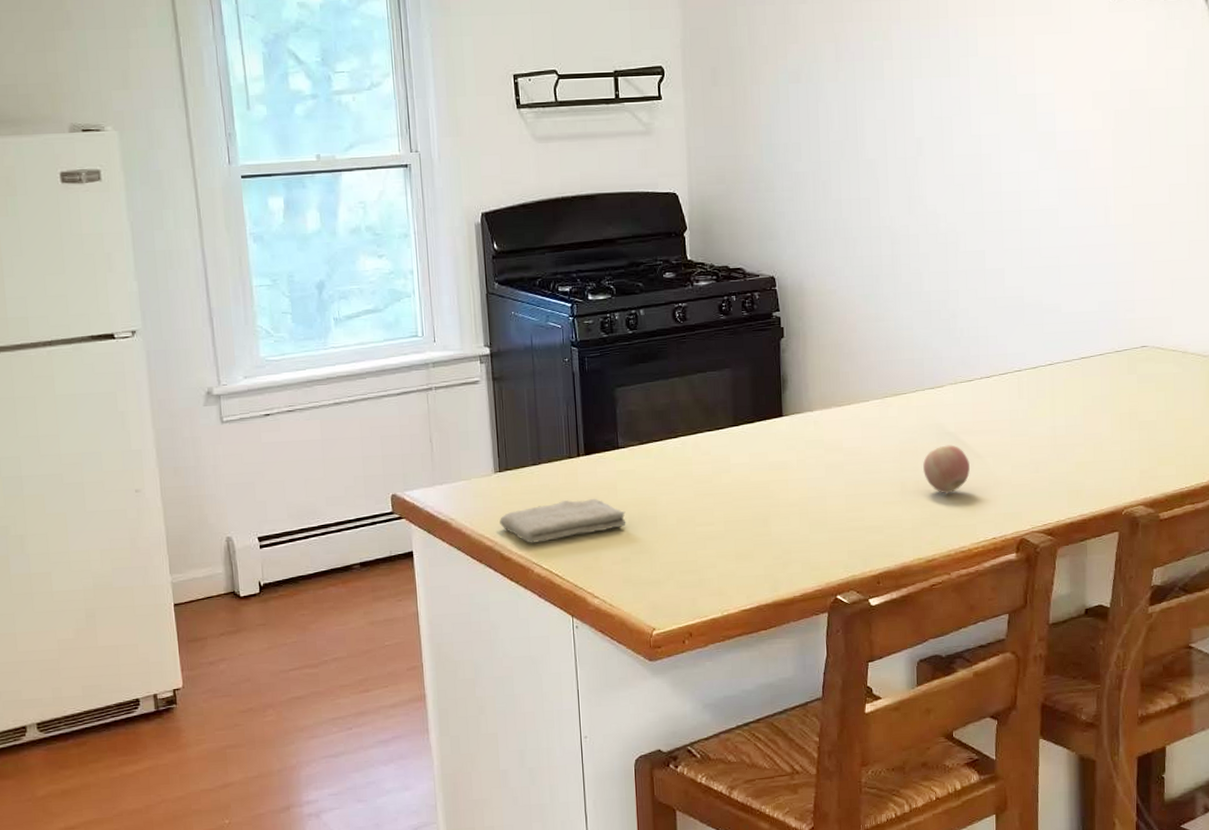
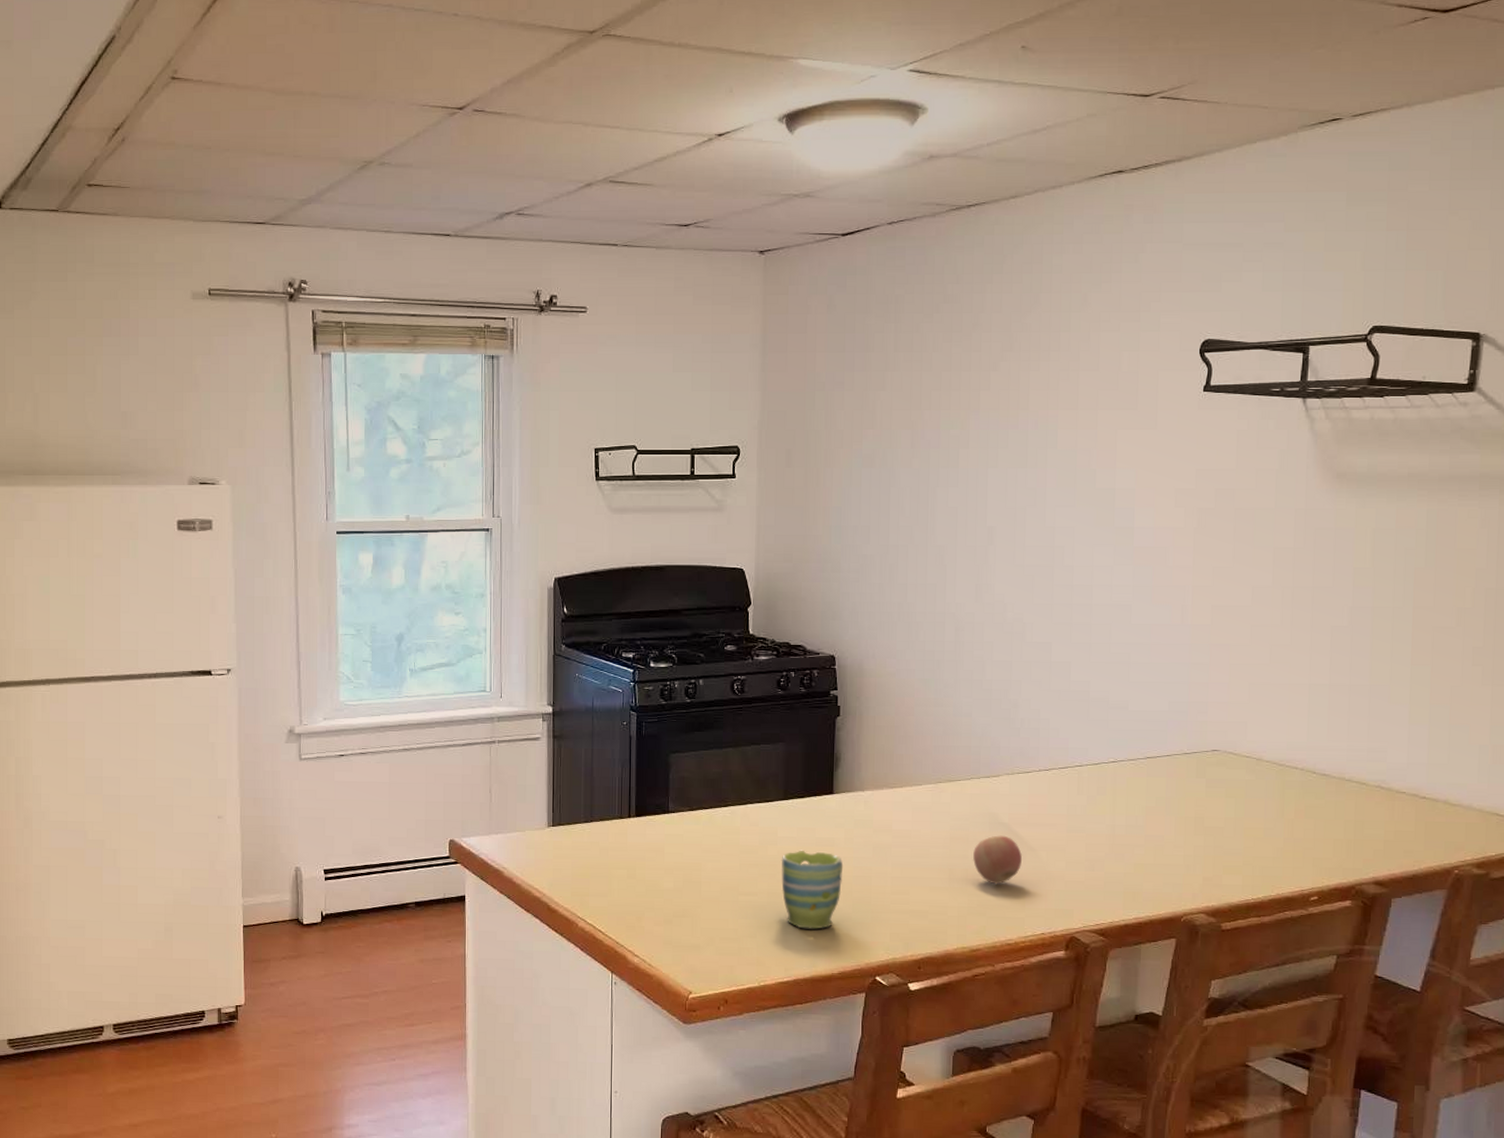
washcloth: present [500,499,626,543] -> none [549,859,671,898]
mug: none [735,475,798,555] -> present [781,850,844,929]

